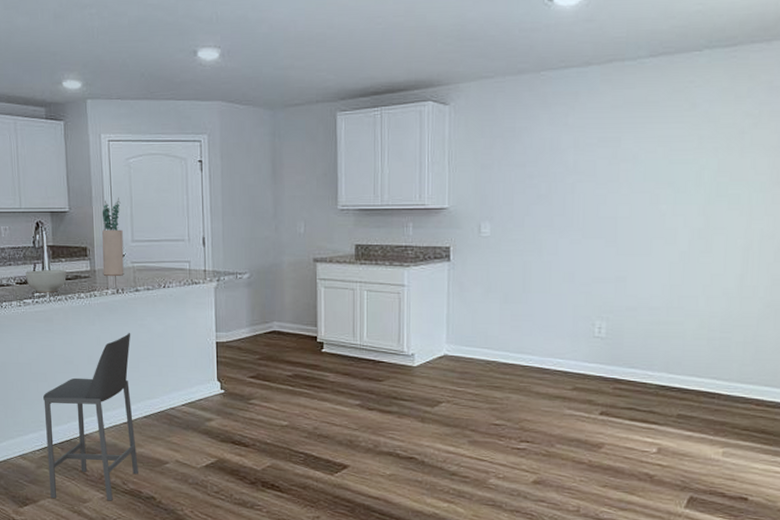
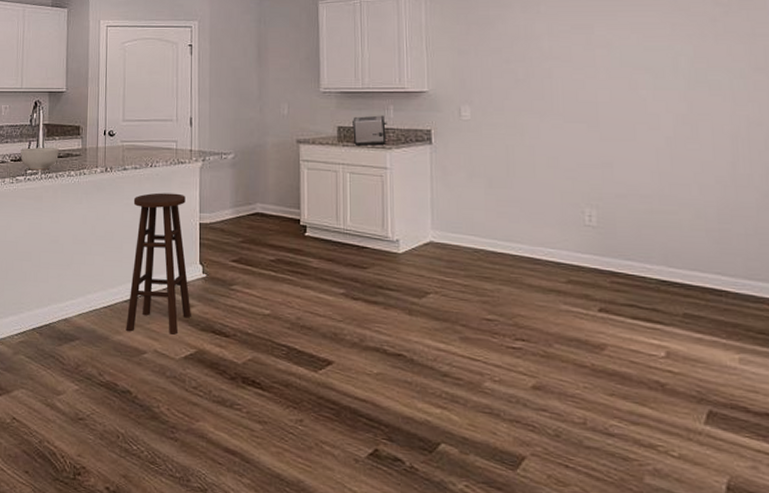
bar stool: present [43,333,138,501] -> none [24,212,117,394]
vase: present [101,197,124,276] -> none [93,79,115,155]
bar stool: none [146,313,211,446] -> present [126,192,191,335]
toaster: none [371,233,406,265] -> present [353,115,387,147]

